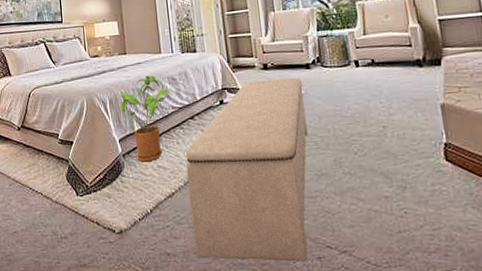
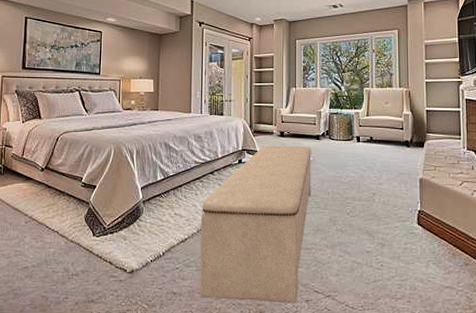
house plant: present [120,75,172,162] -> none [146,131,196,209]

